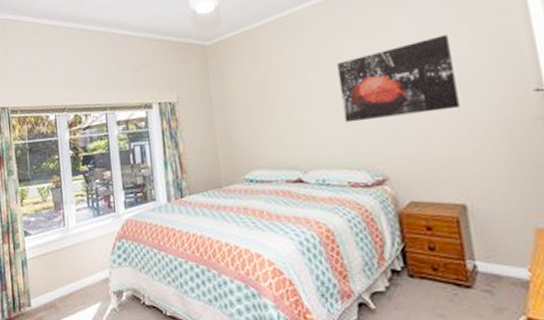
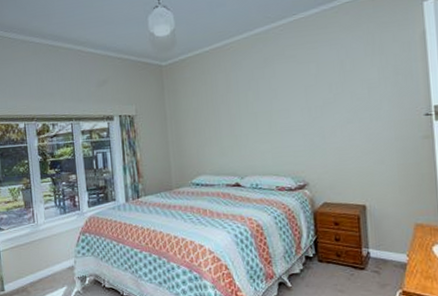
wall art: present [337,35,460,123] -> none [272,66,367,137]

